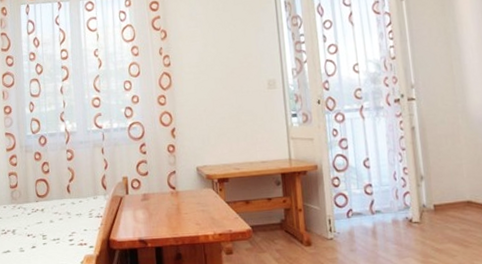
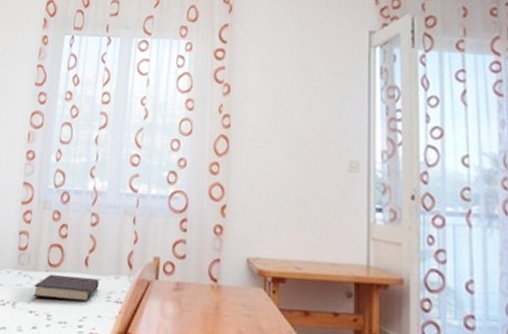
book: none [28,201,82,224] -> present [33,274,99,301]

